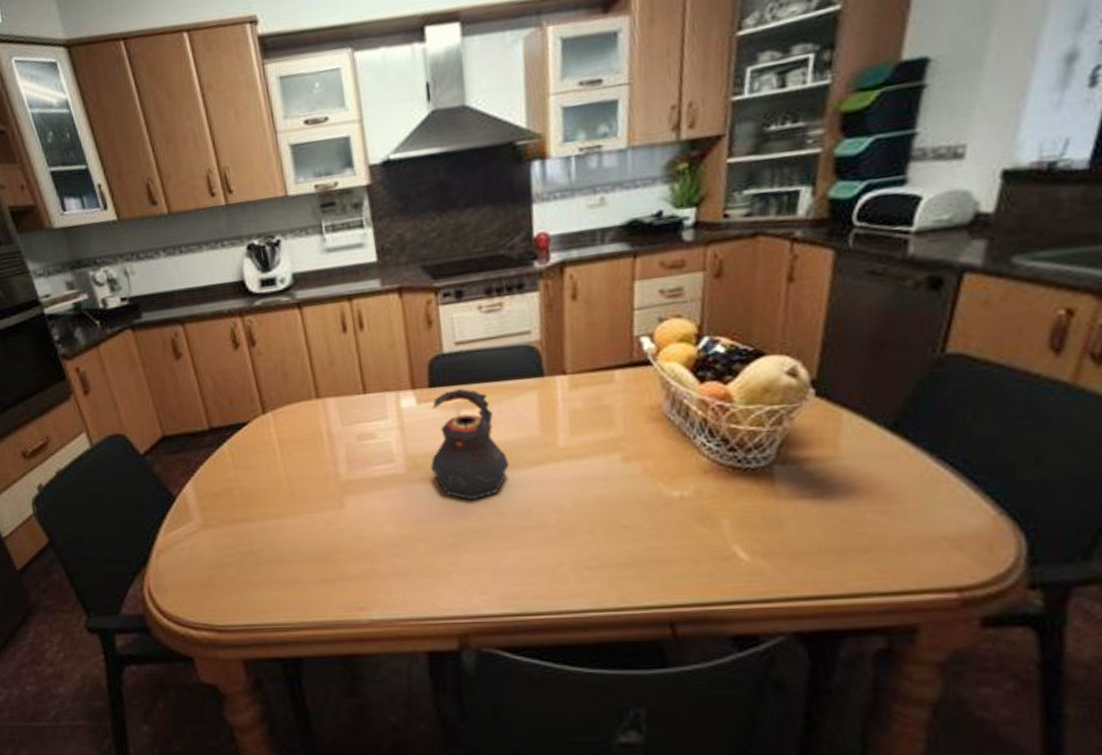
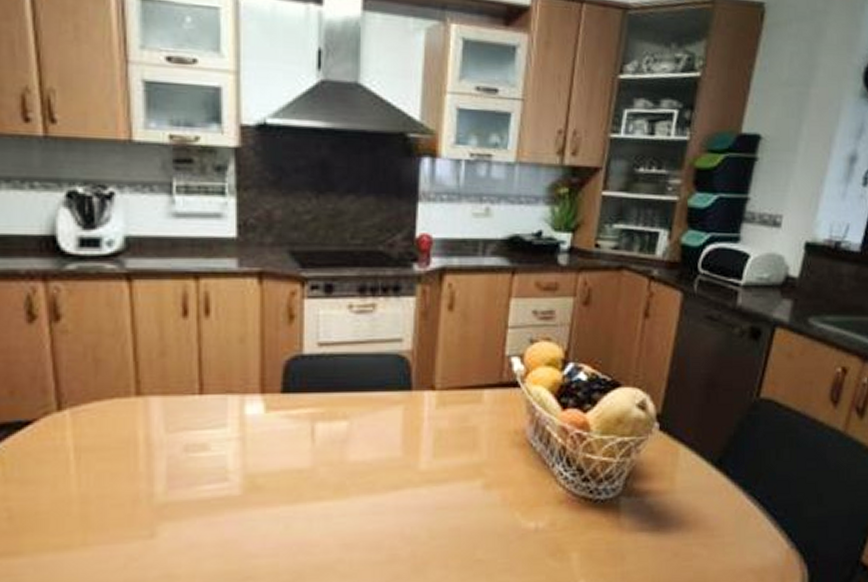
teapot: present [431,389,509,501] -> none [273,397,364,530]

